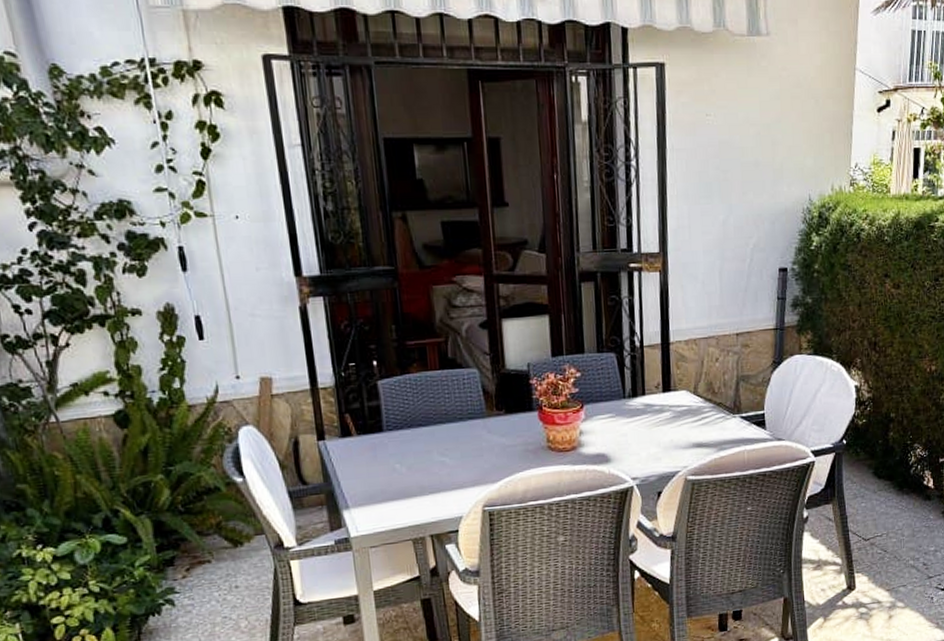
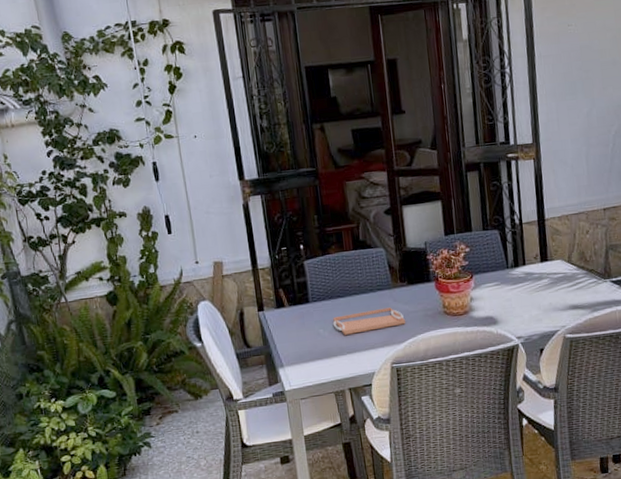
serving tray: none [412,439,501,472] -> present [332,307,405,335]

